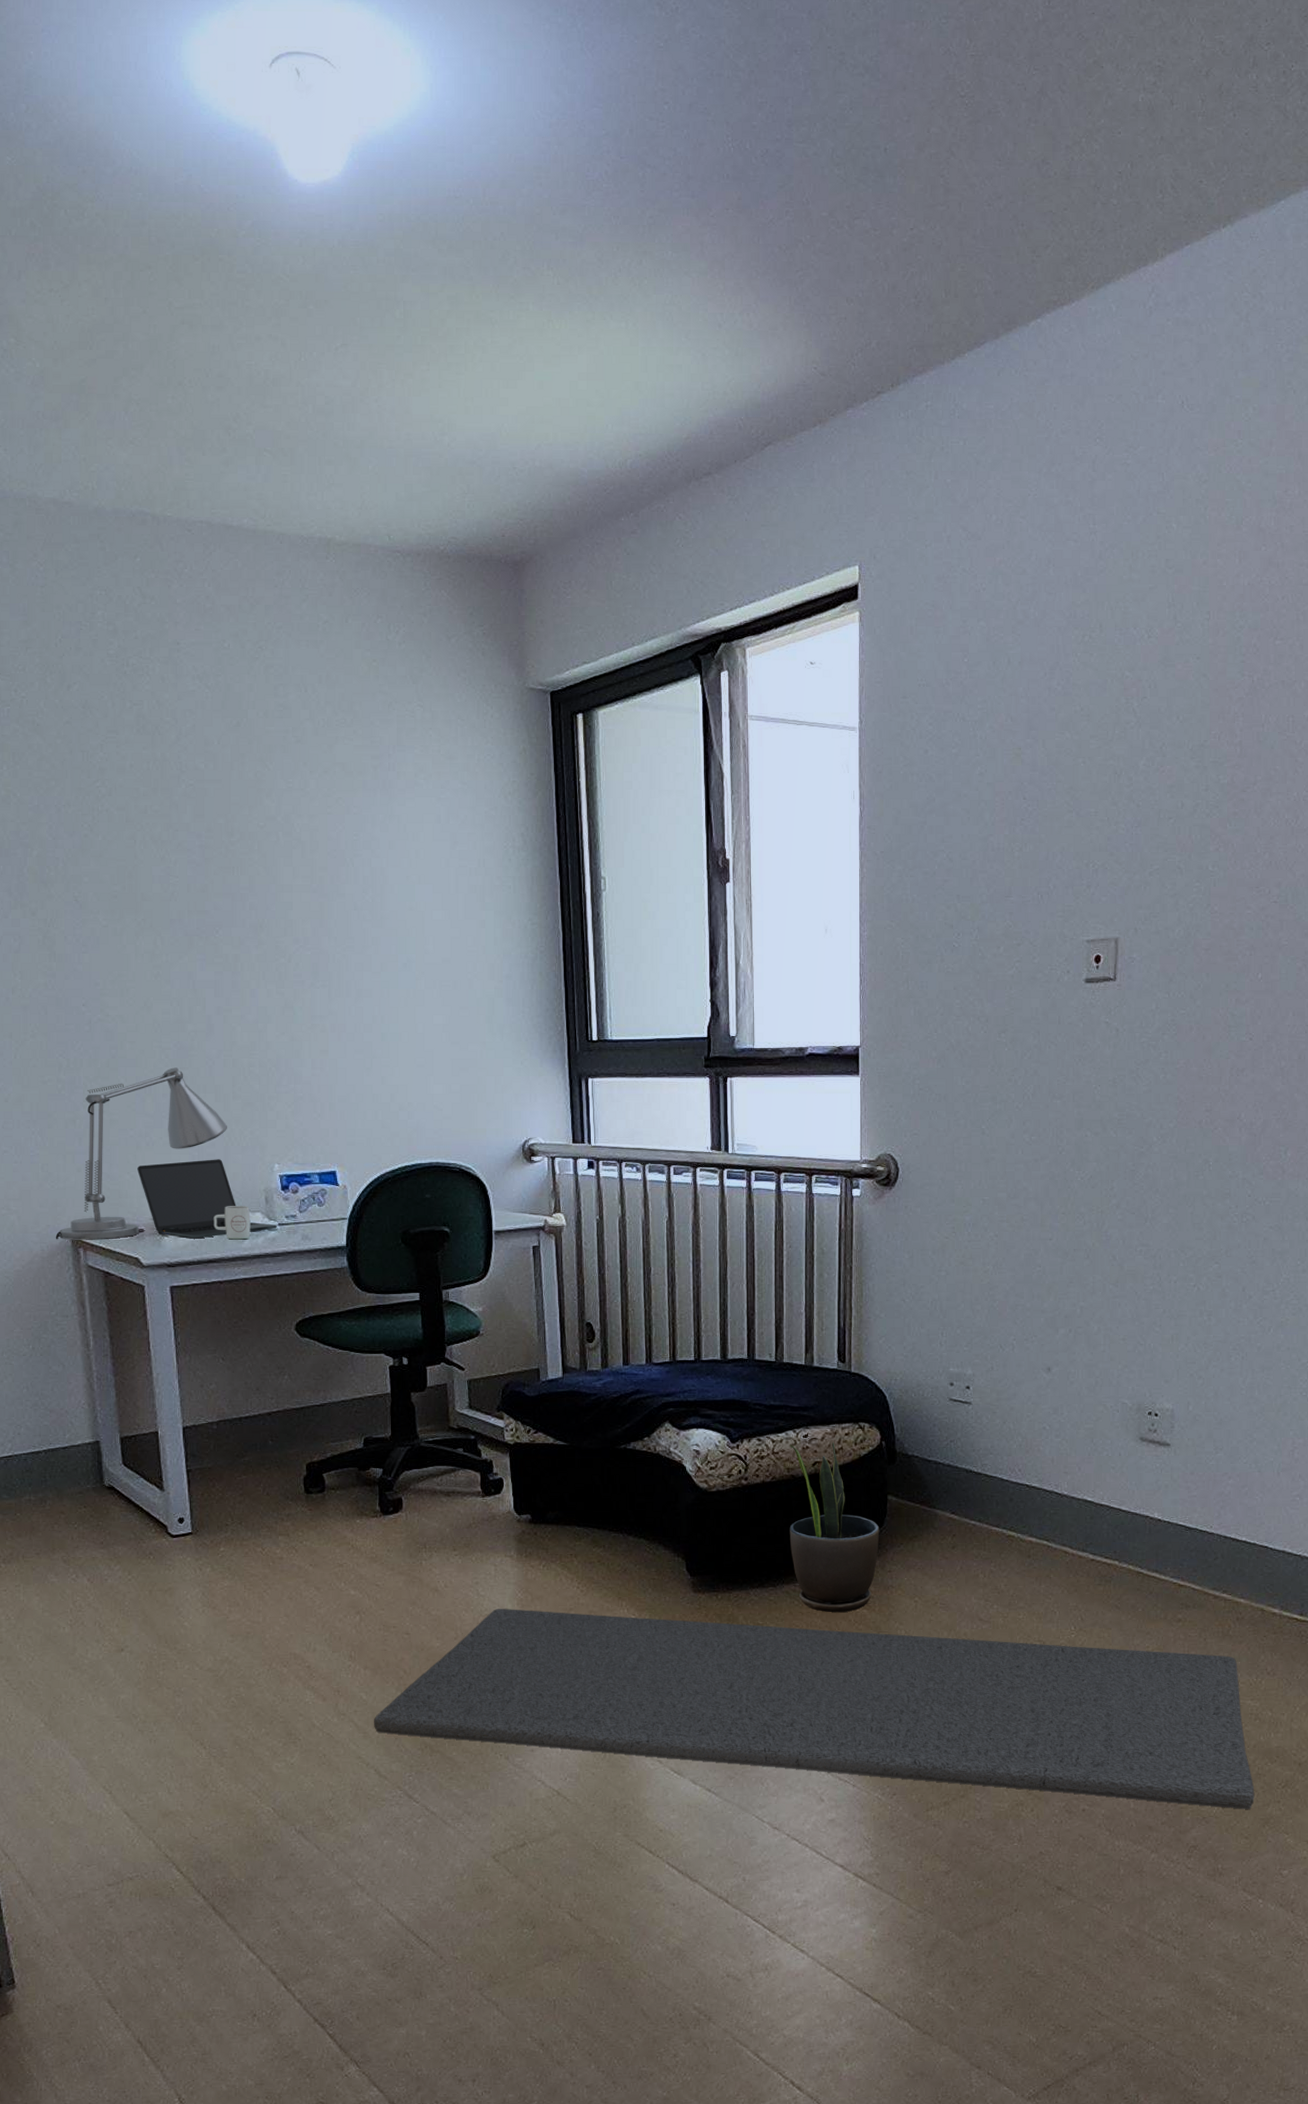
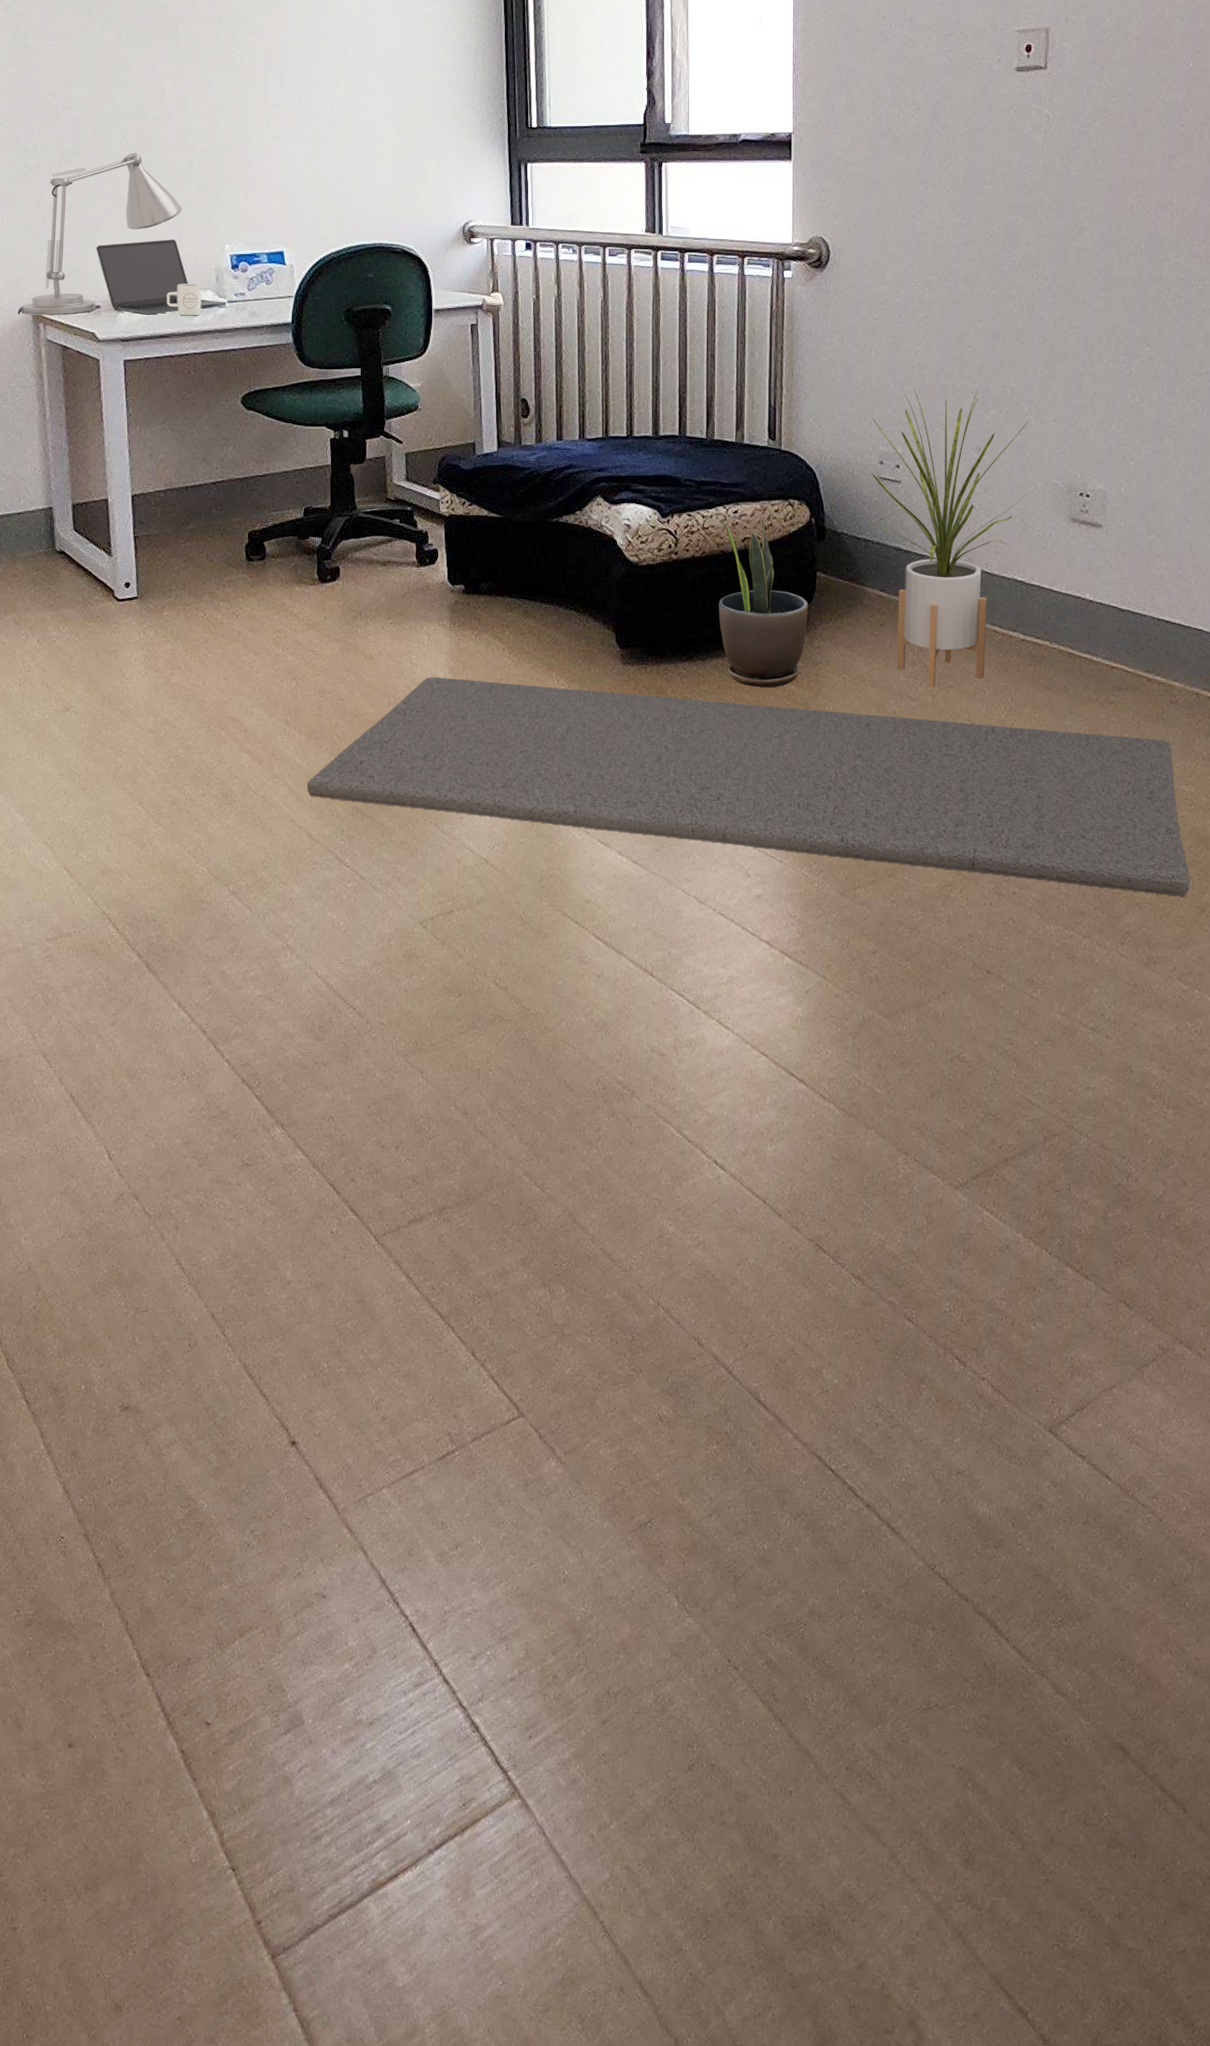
house plant: none [939,1308,1099,1609] -> present [868,389,1030,687]

